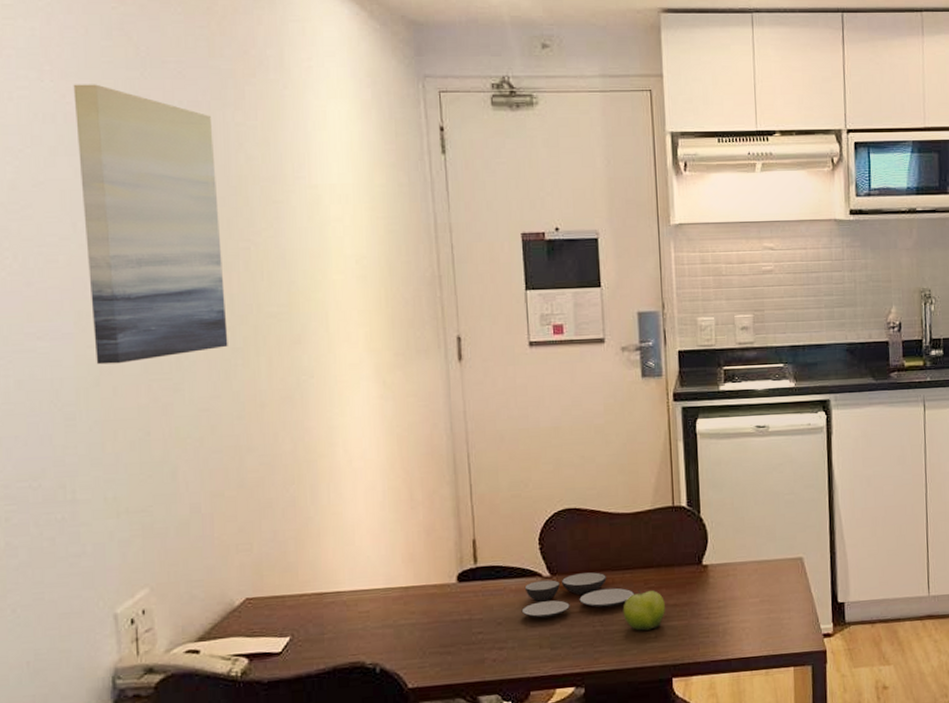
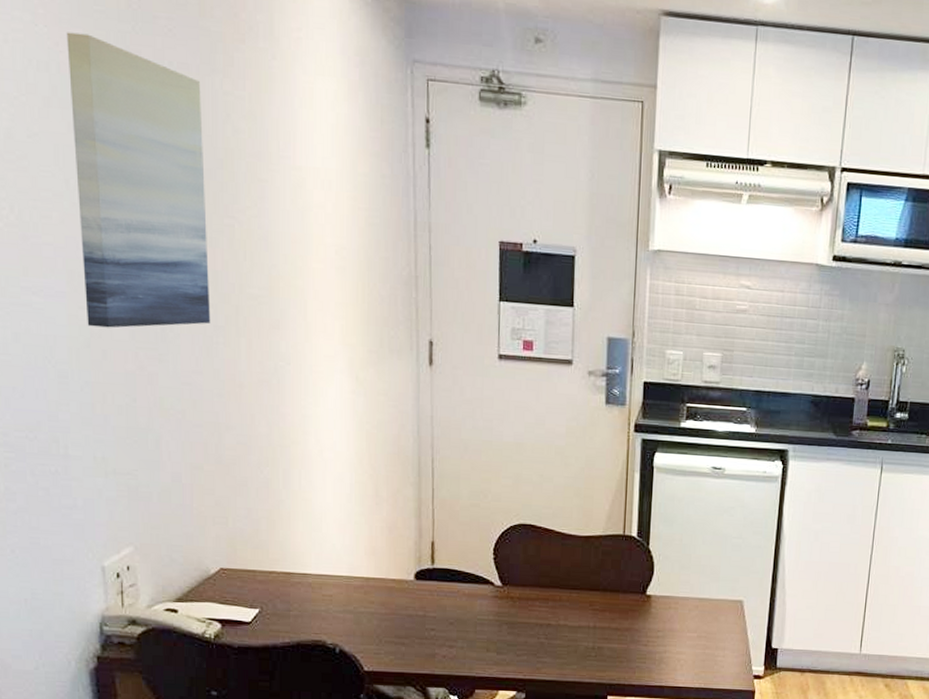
bowl set: present [521,572,635,619] -> none [472,587,580,625]
fruit: present [622,589,665,631] -> none [567,609,607,649]

